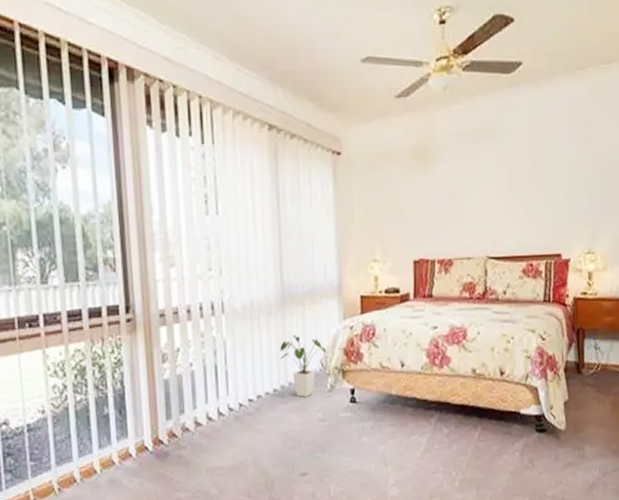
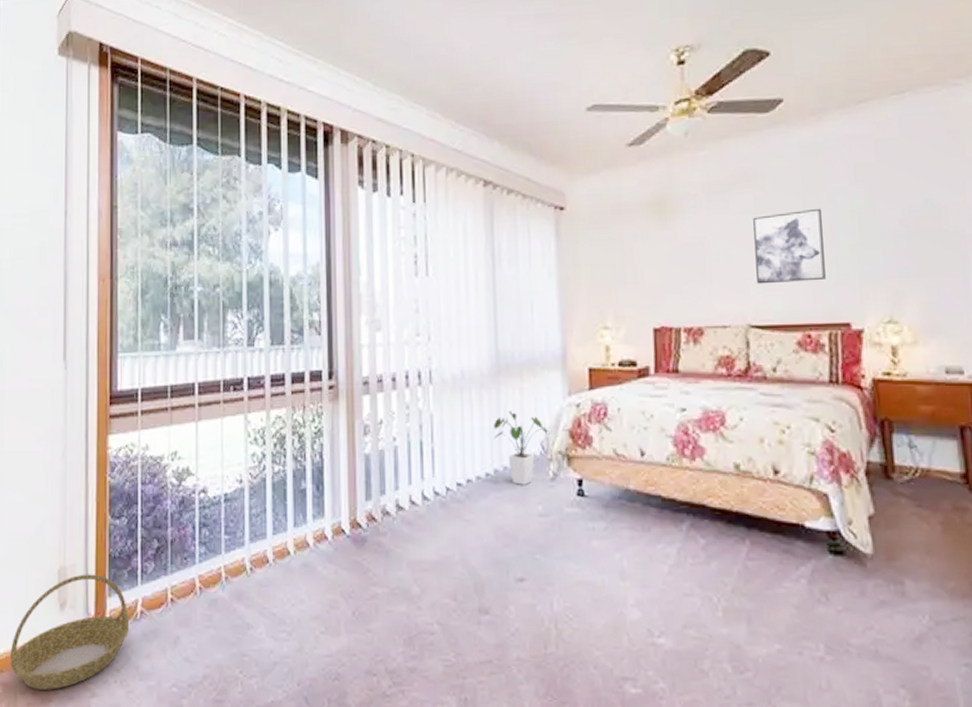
wall art: none [495,159,546,223] -> present [753,208,826,284]

